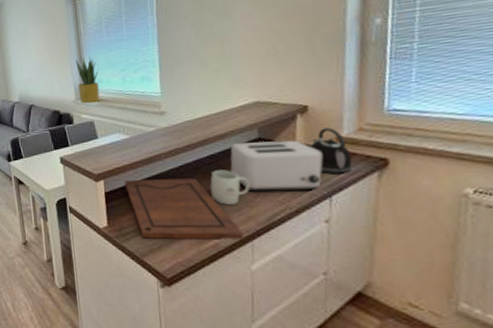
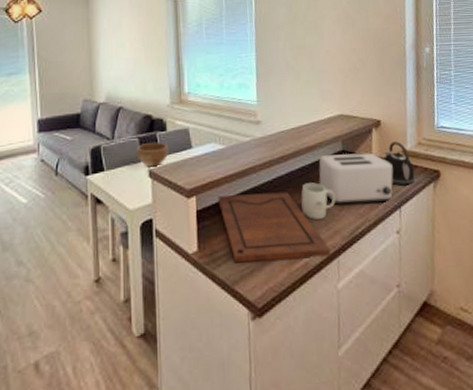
bowl: none [48,133,77,155] -> present [136,142,169,167]
planter: present [76,55,100,104] -> none [173,56,197,109]

